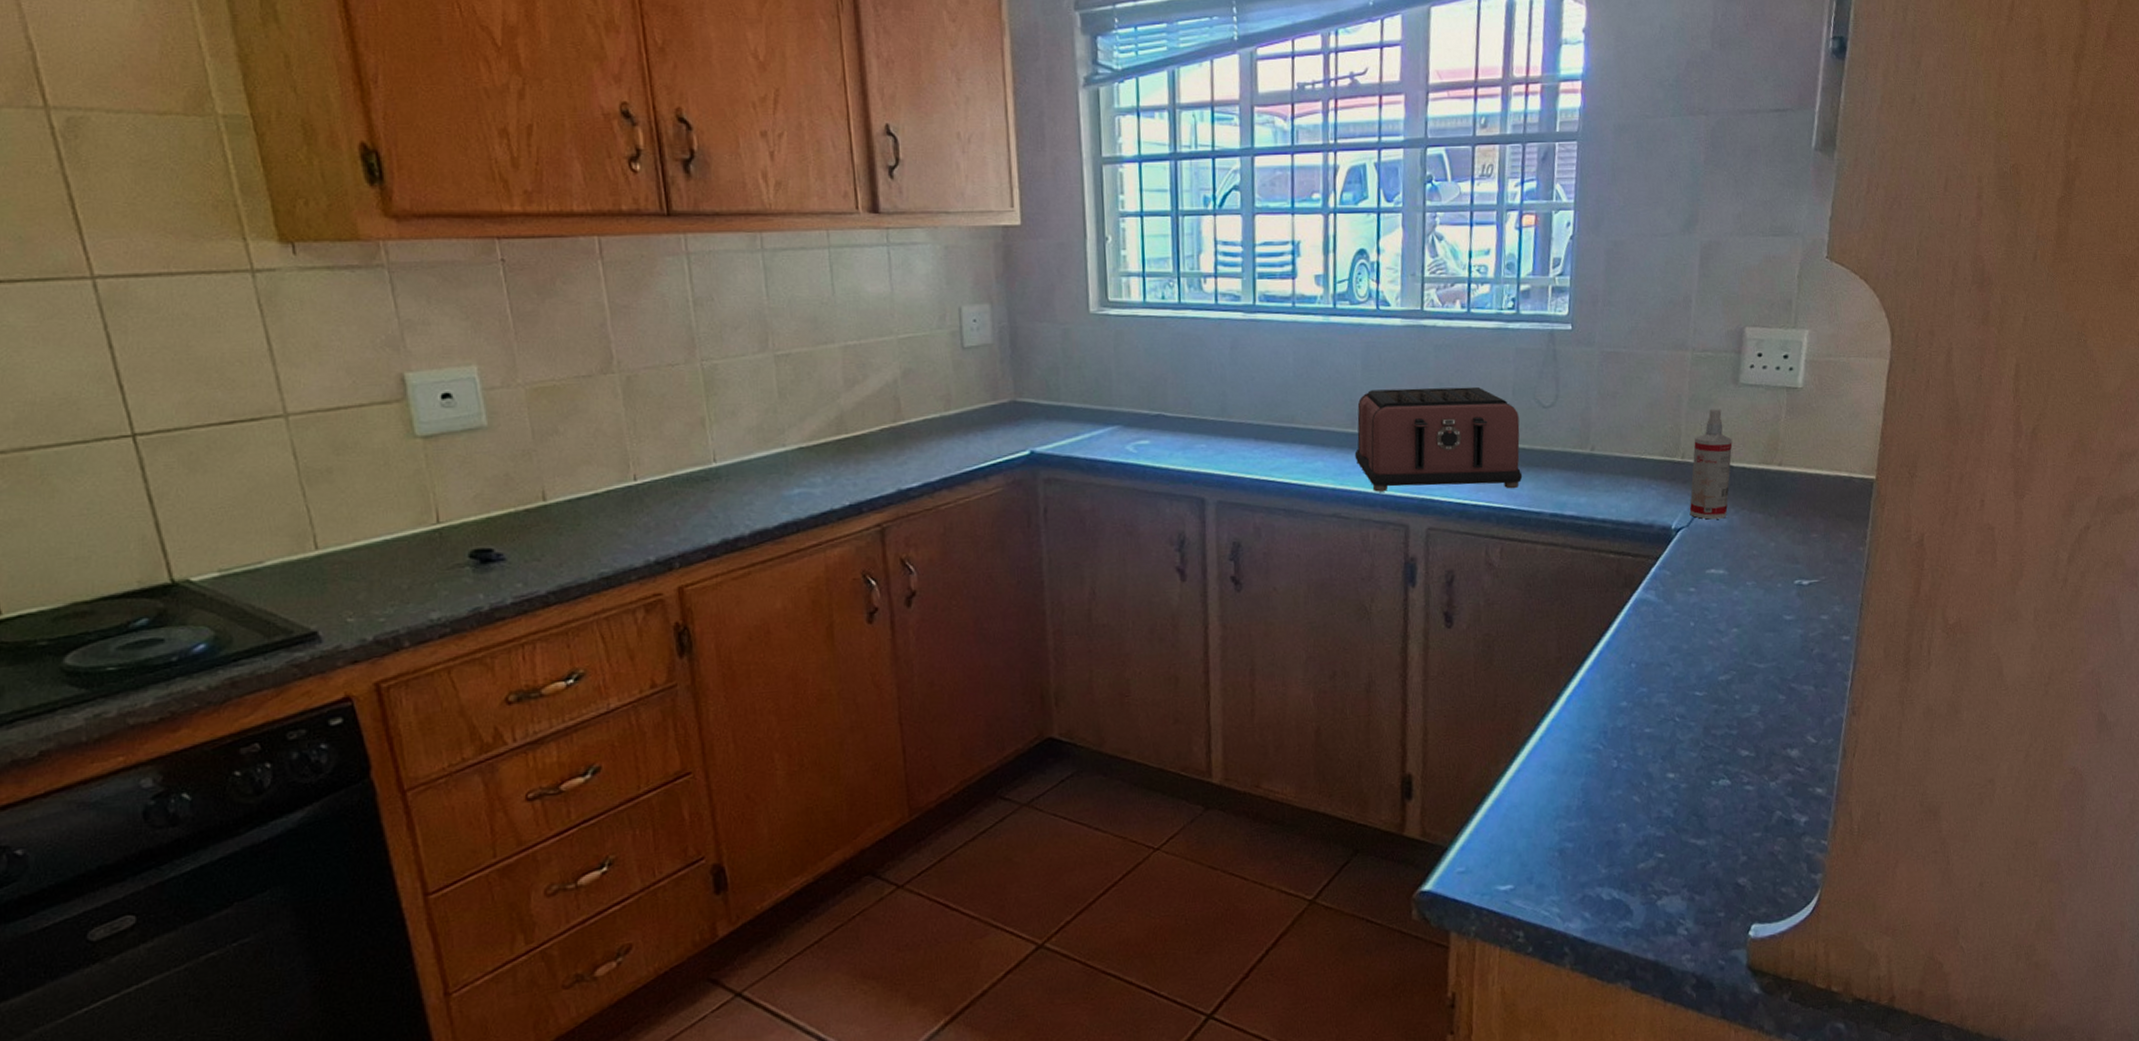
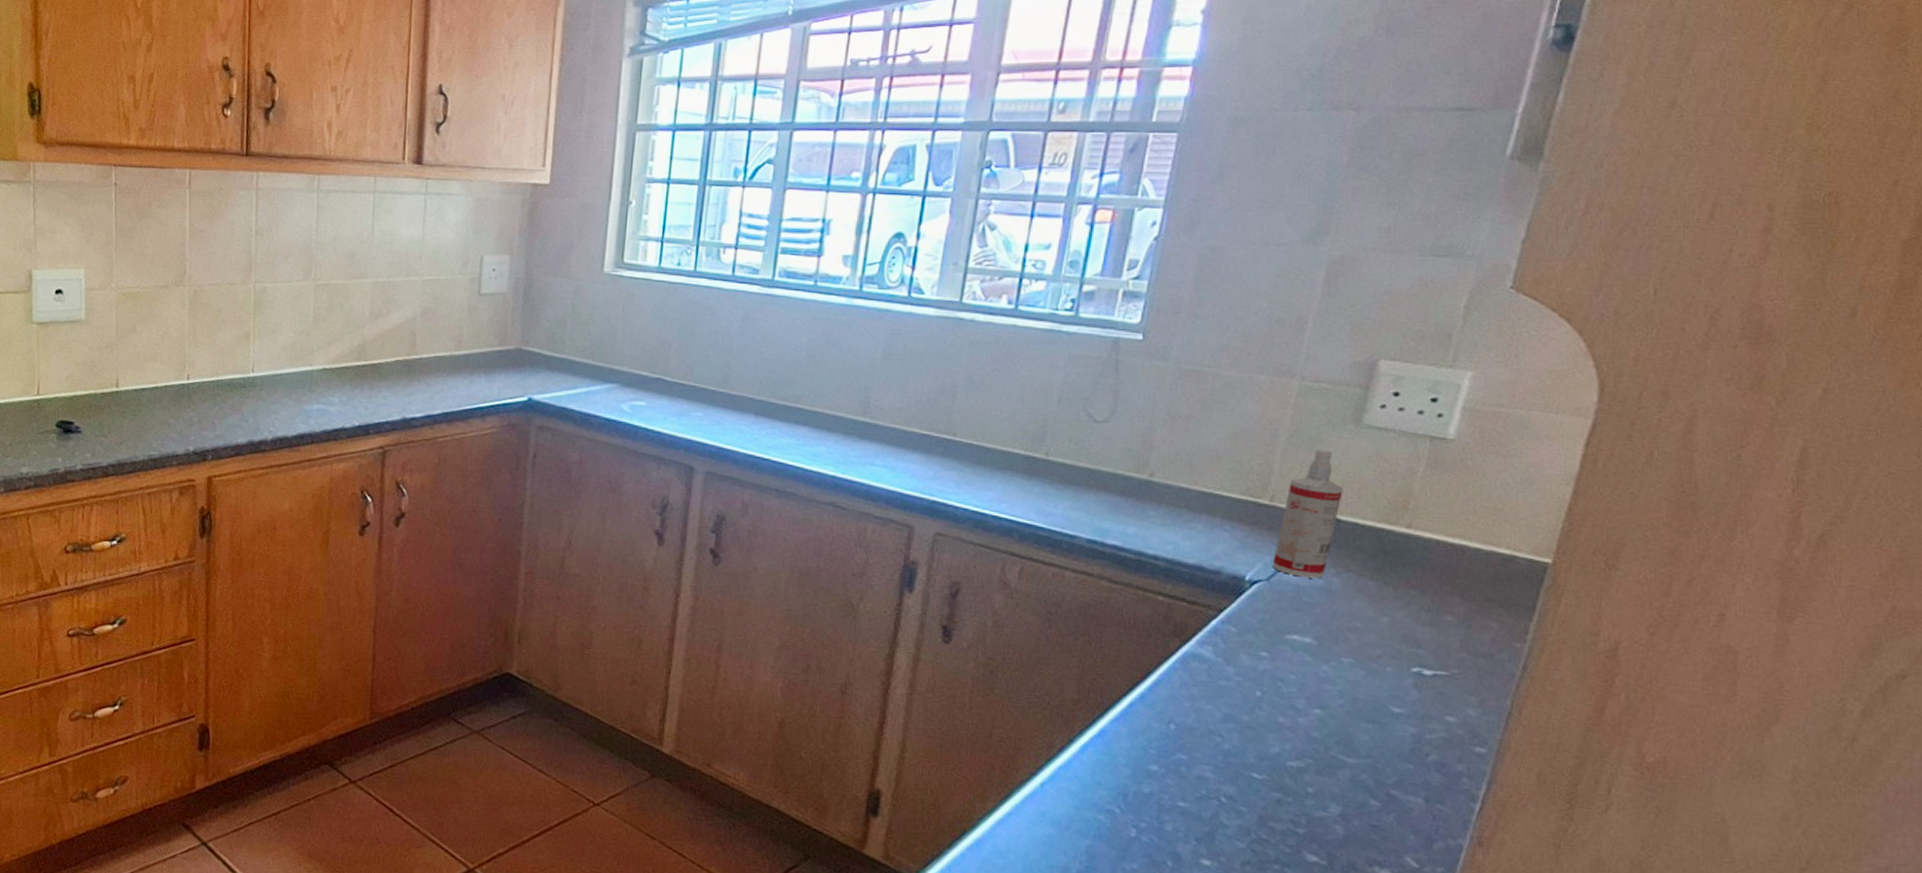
toaster: present [1354,386,1522,492] -> none [862,379,1062,506]

